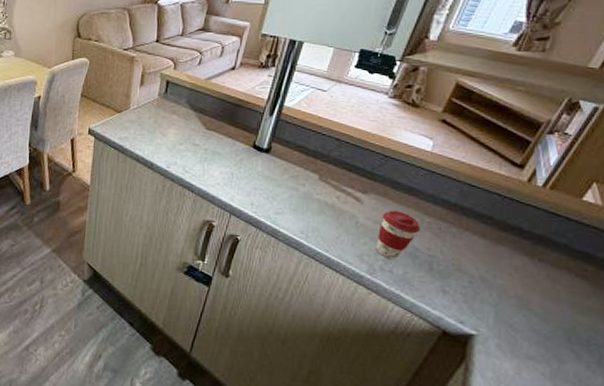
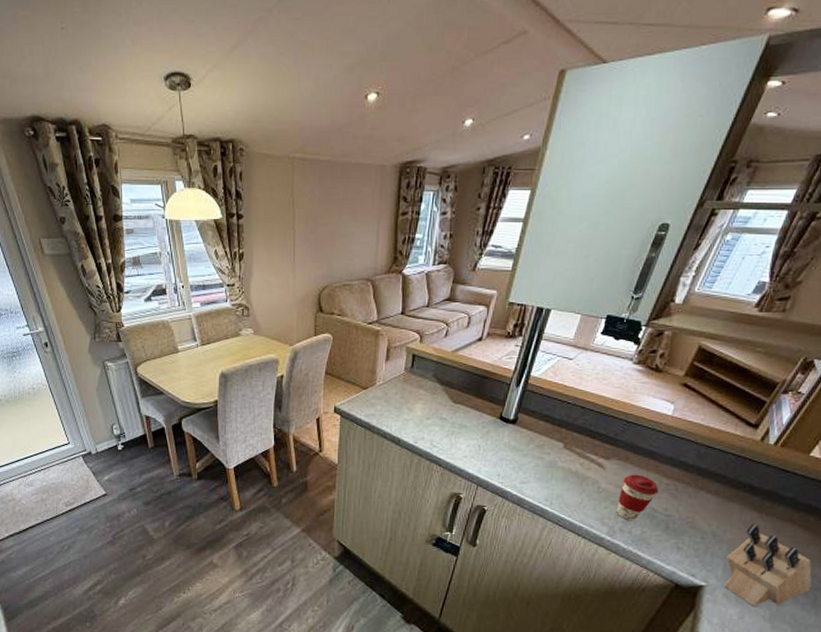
knife block: none [498,269,596,362] -> present [725,523,812,606]

